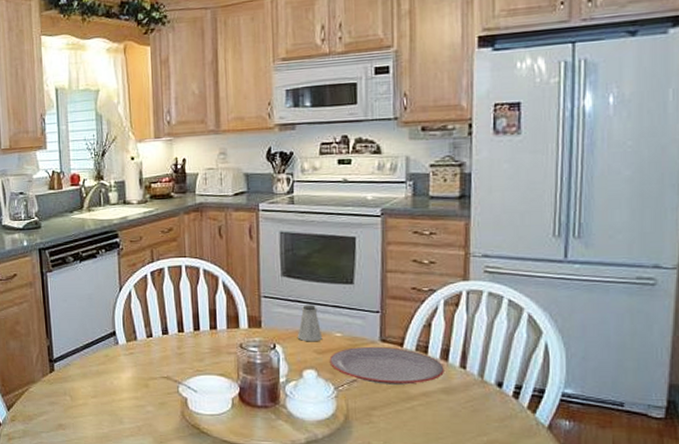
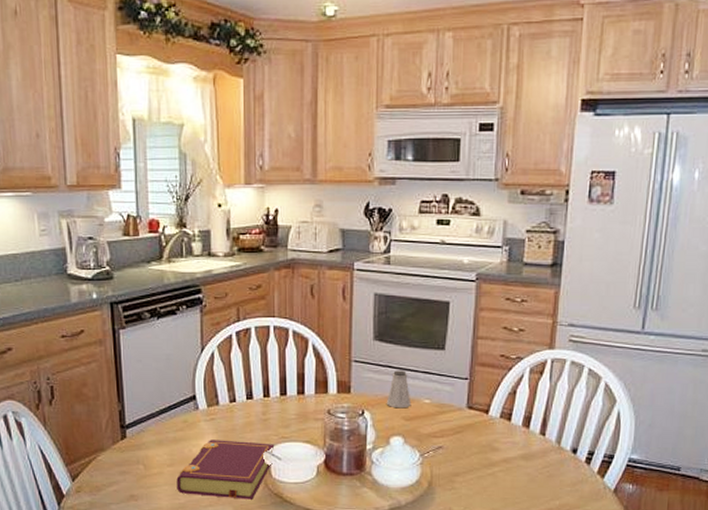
book: none [100,373,190,430] -> present [176,440,275,500]
plate: present [329,346,444,385] -> none [416,413,525,451]

